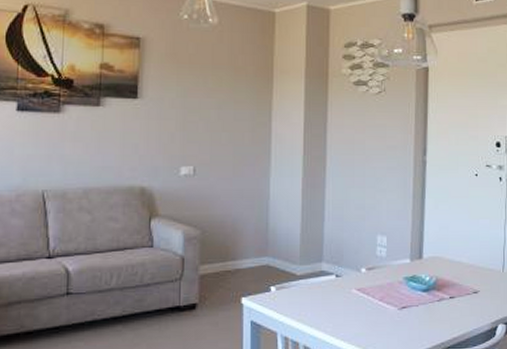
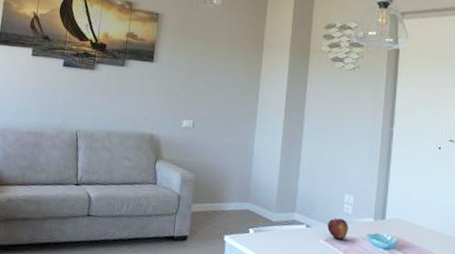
fruit: none [360,262,383,287] -> present [327,217,348,240]

